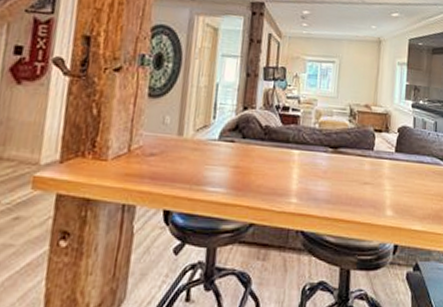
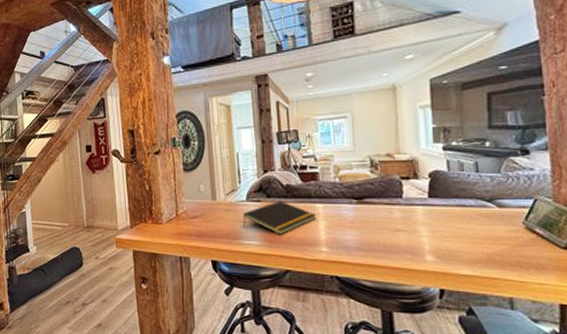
notepad: none [209,143,292,182] -> present [243,200,317,235]

